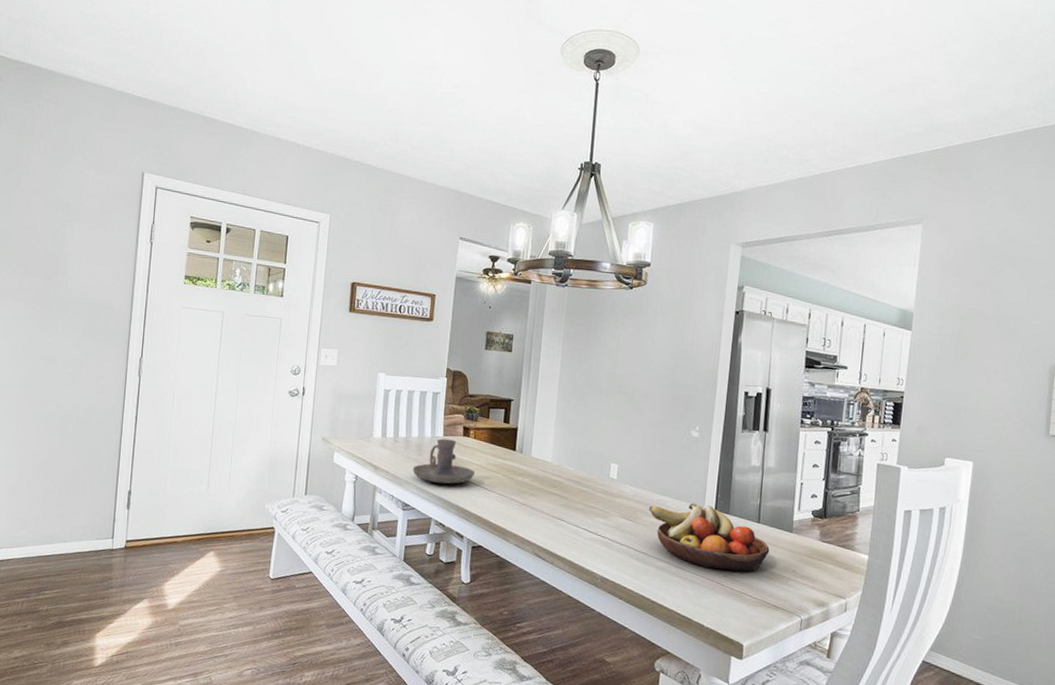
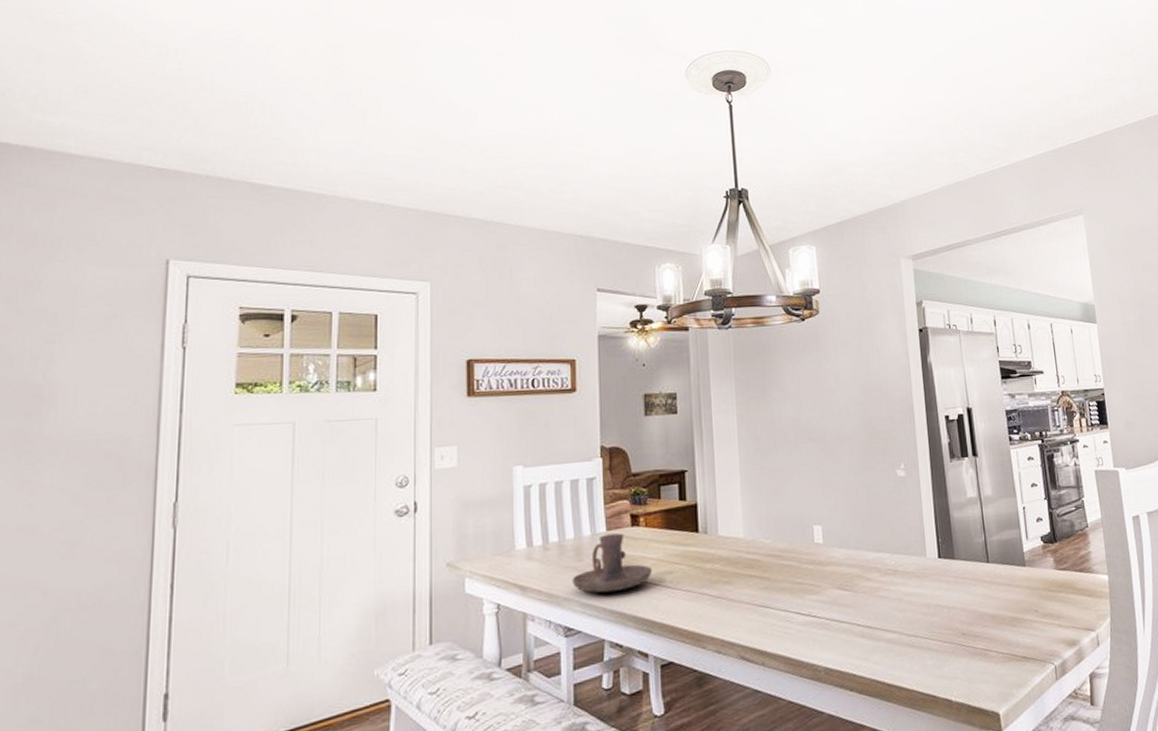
fruit bowl: present [649,503,770,572] -> none [866,553,1006,629]

